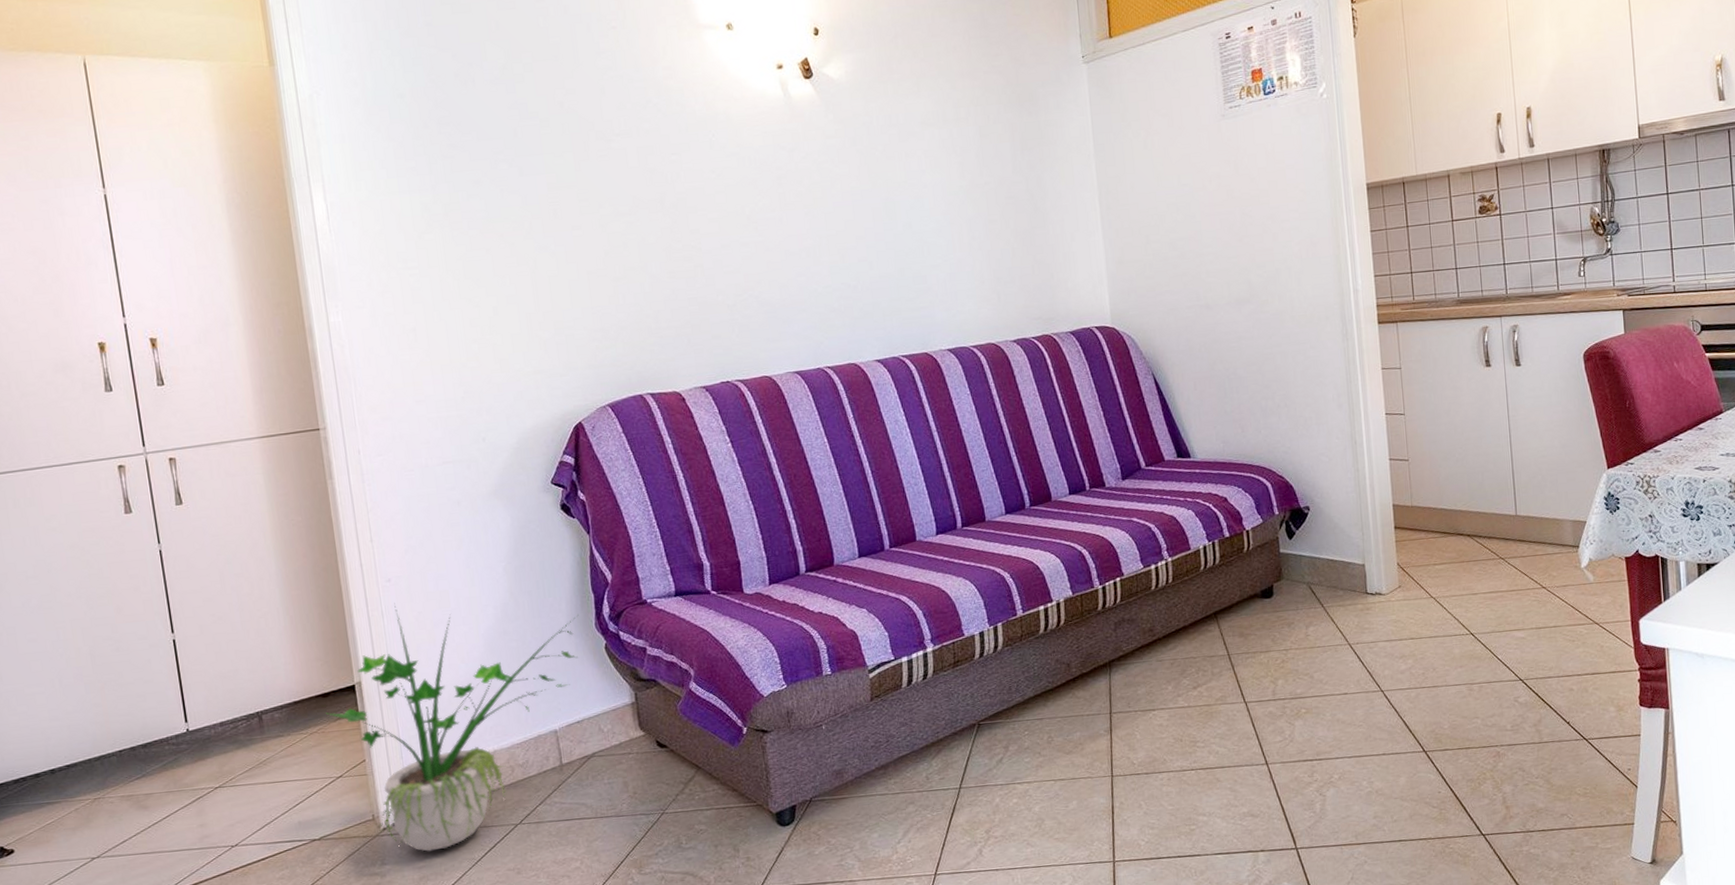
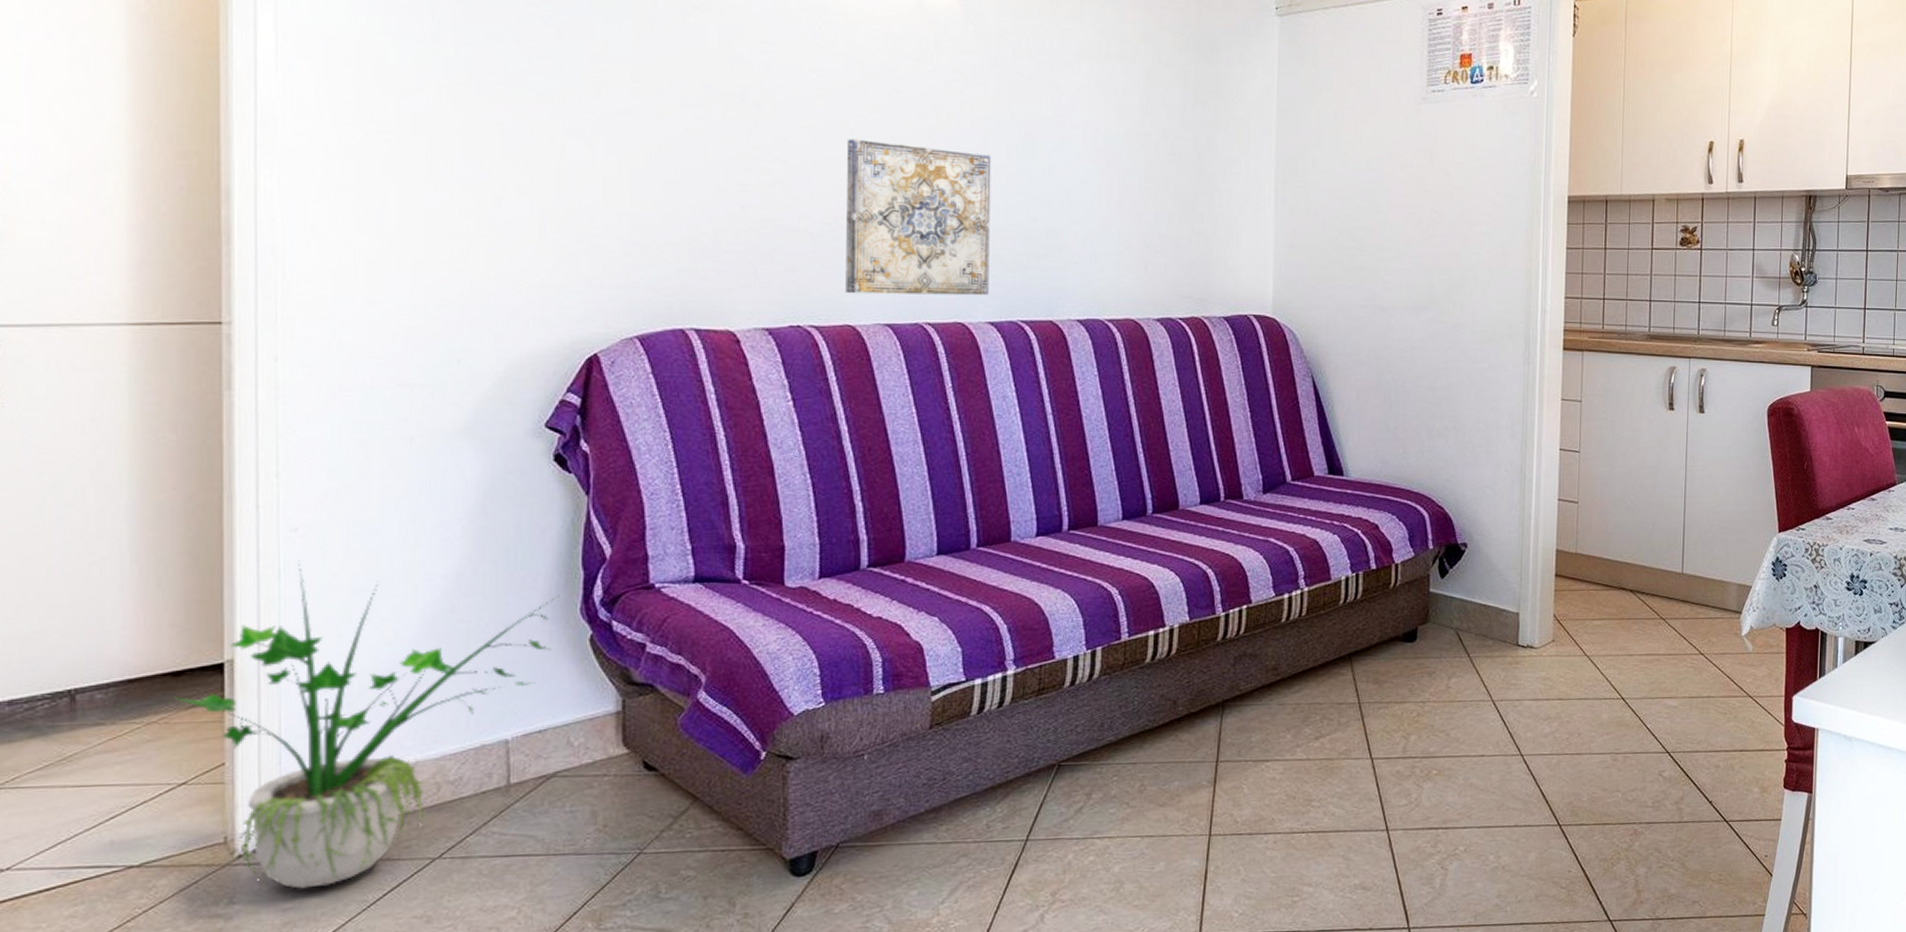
wall art: none [745,220,873,351] -> present [845,139,992,296]

